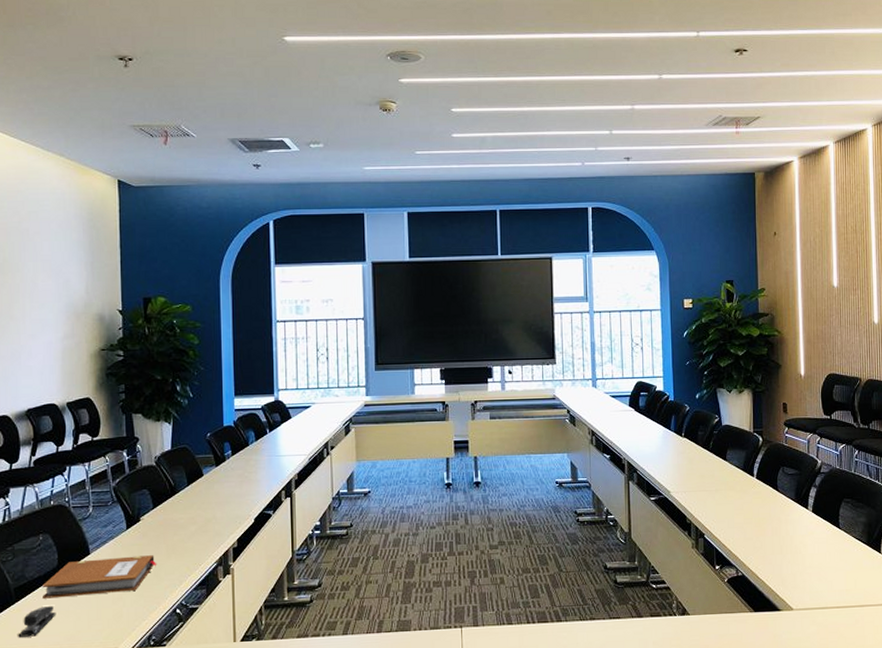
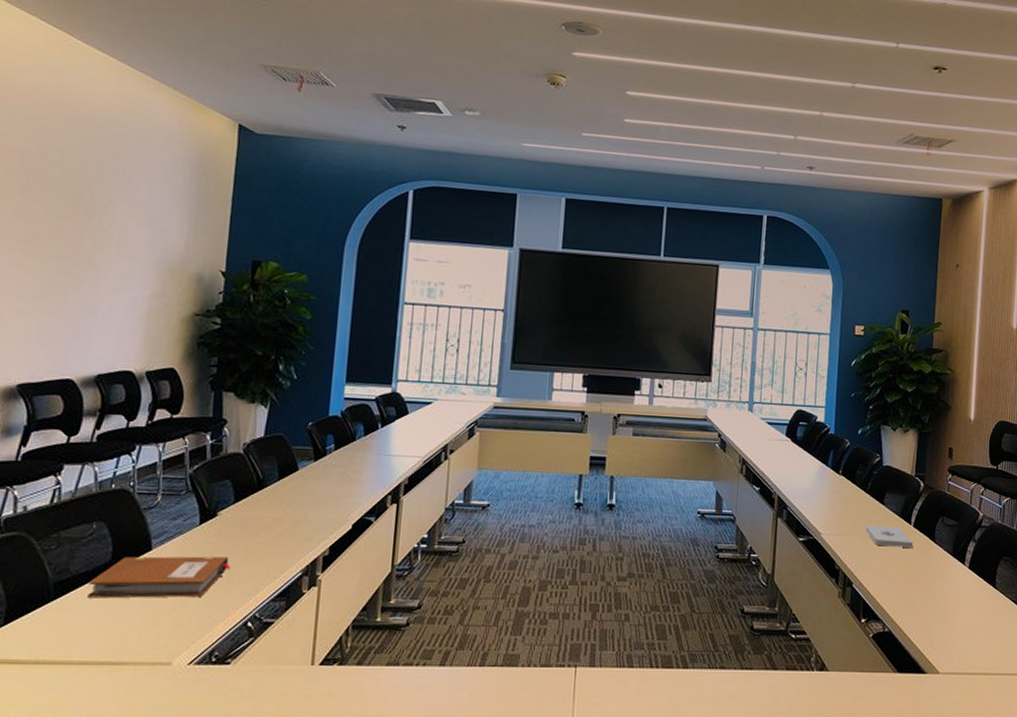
stapler: present [18,606,56,637] -> none [51,607,102,642]
notepad: none [711,480,758,499] -> present [865,525,914,548]

